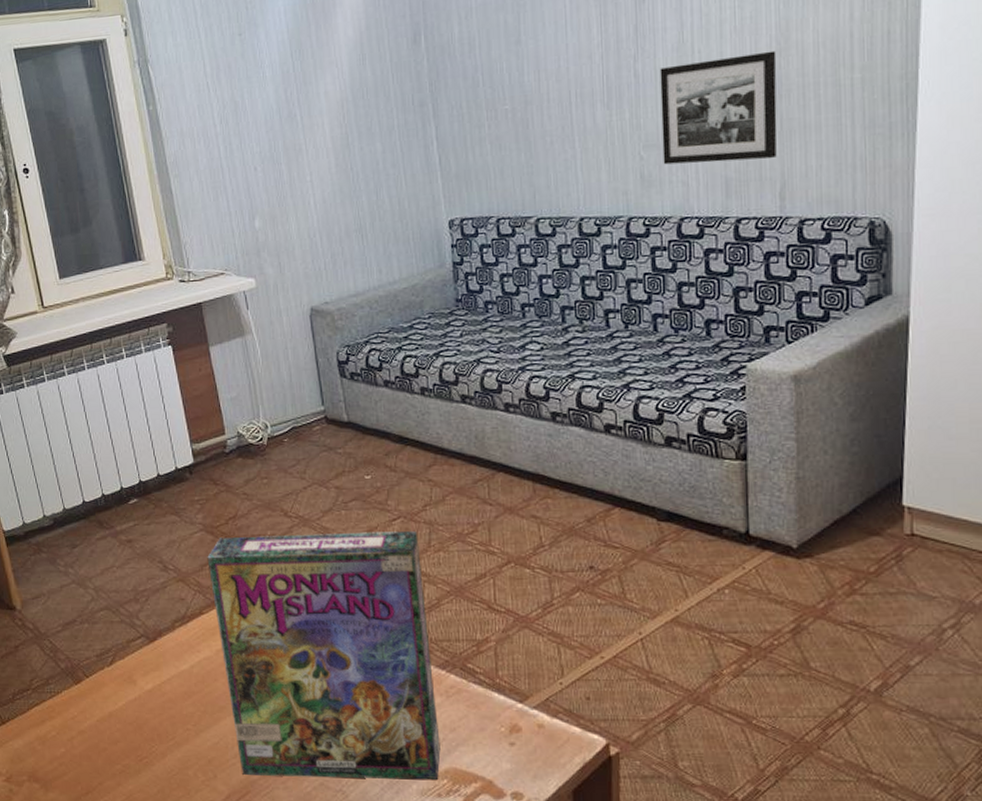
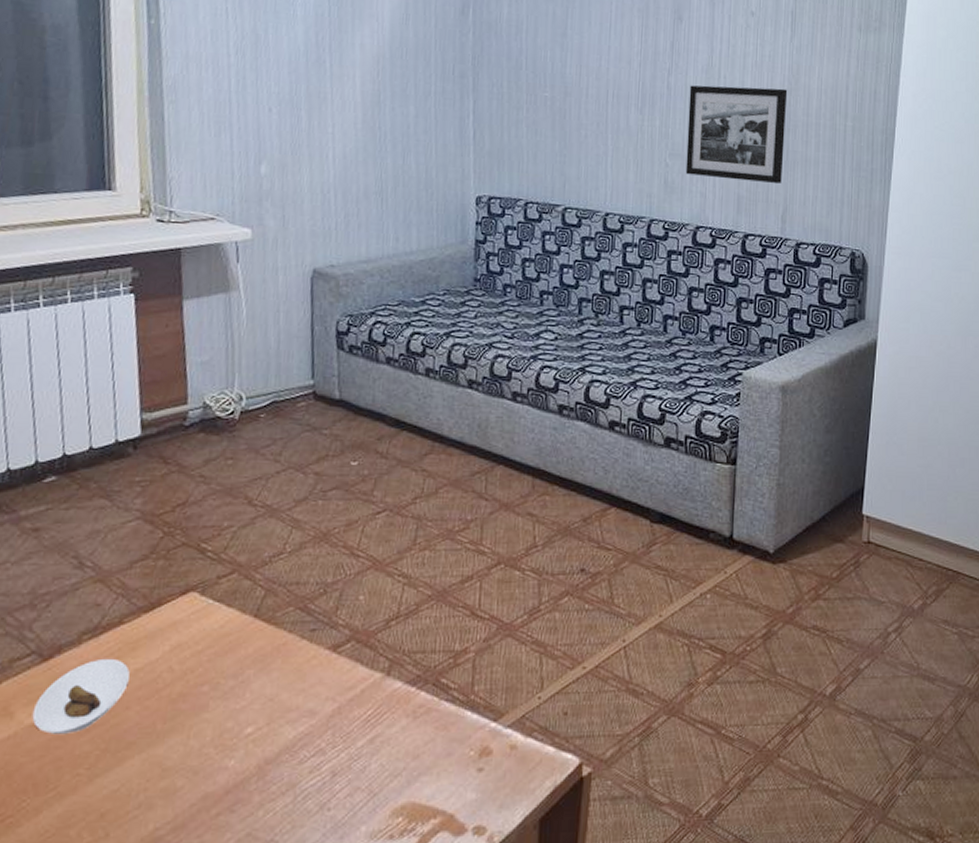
saucer: none [149,641,214,698] -> present [32,658,130,734]
game box: present [207,530,441,780] -> none [139,525,404,830]

